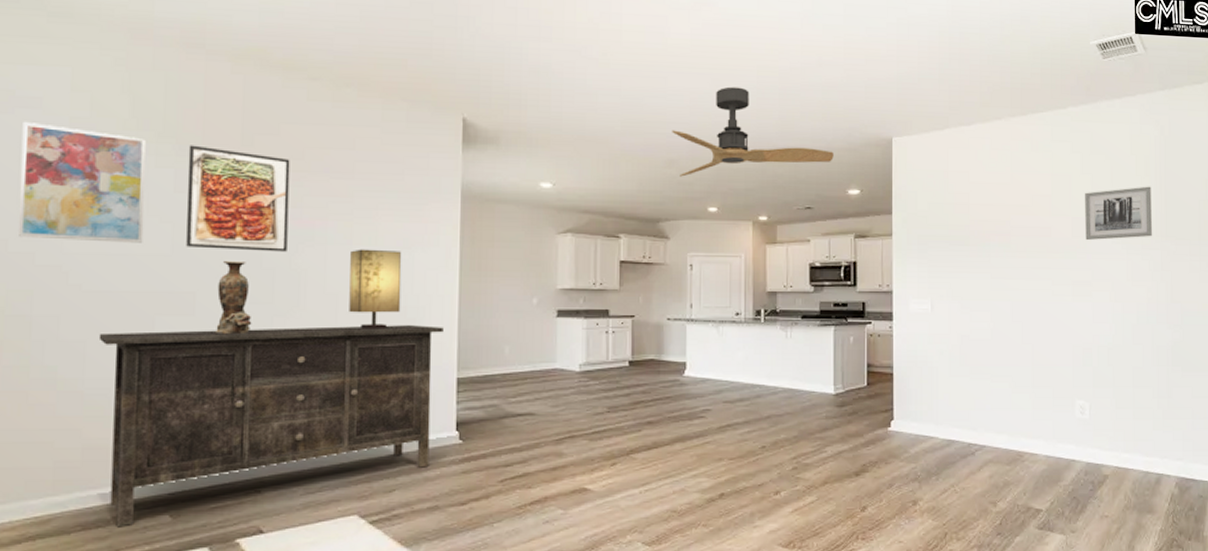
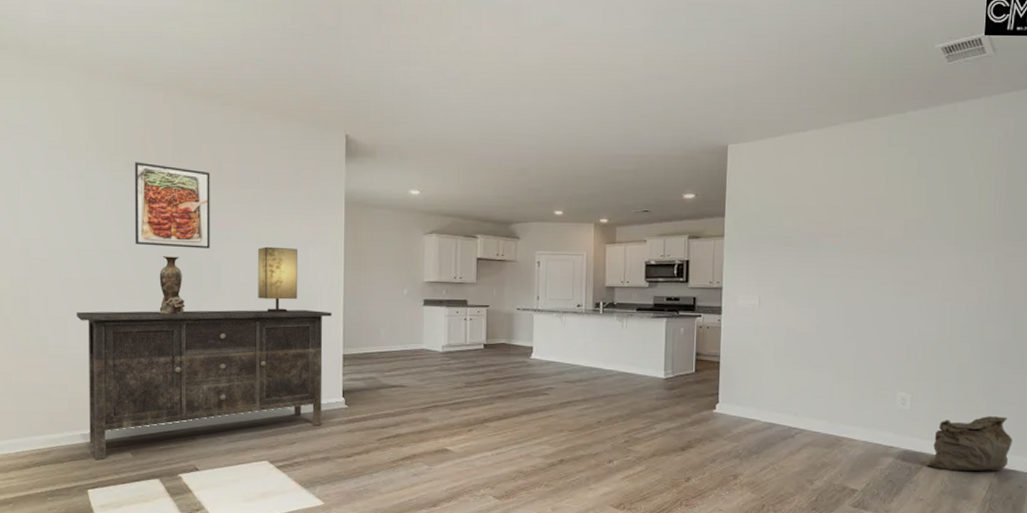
wall art: present [19,121,146,243] -> none [15,144,104,241]
ceiling fan: present [672,86,834,177] -> none [524,101,671,184]
wall art: present [1085,186,1153,241] -> none [917,188,991,242]
bag: none [1109,422,1190,483] -> present [926,416,1013,472]

